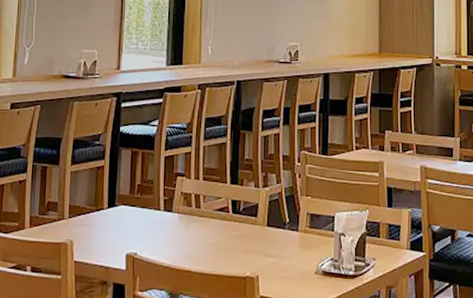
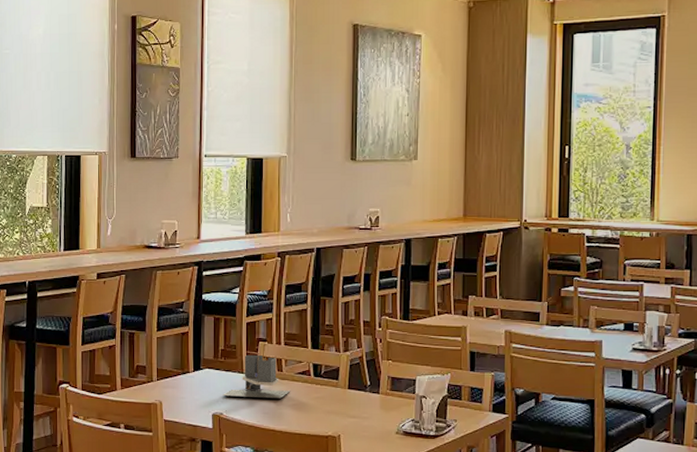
utensil holder: none [137,190,208,237] -> present [222,354,291,399]

